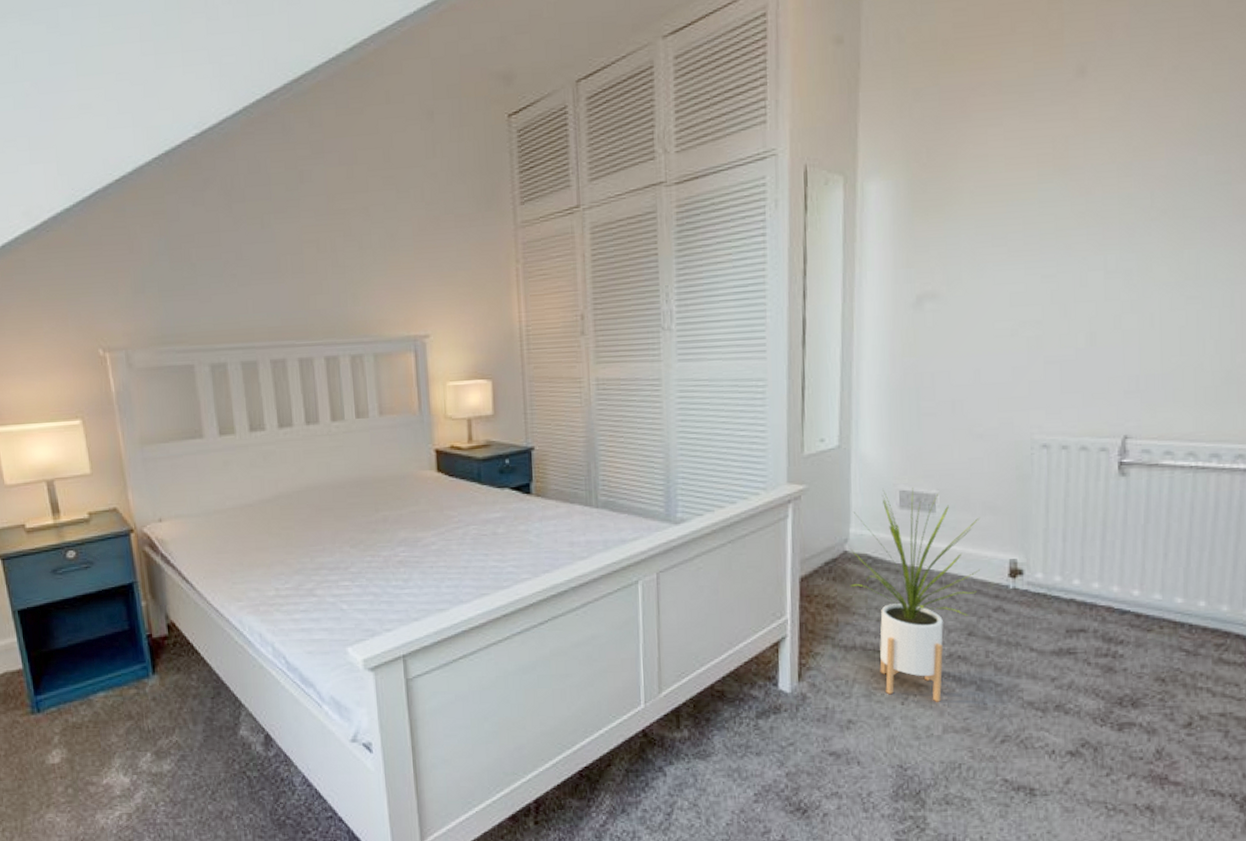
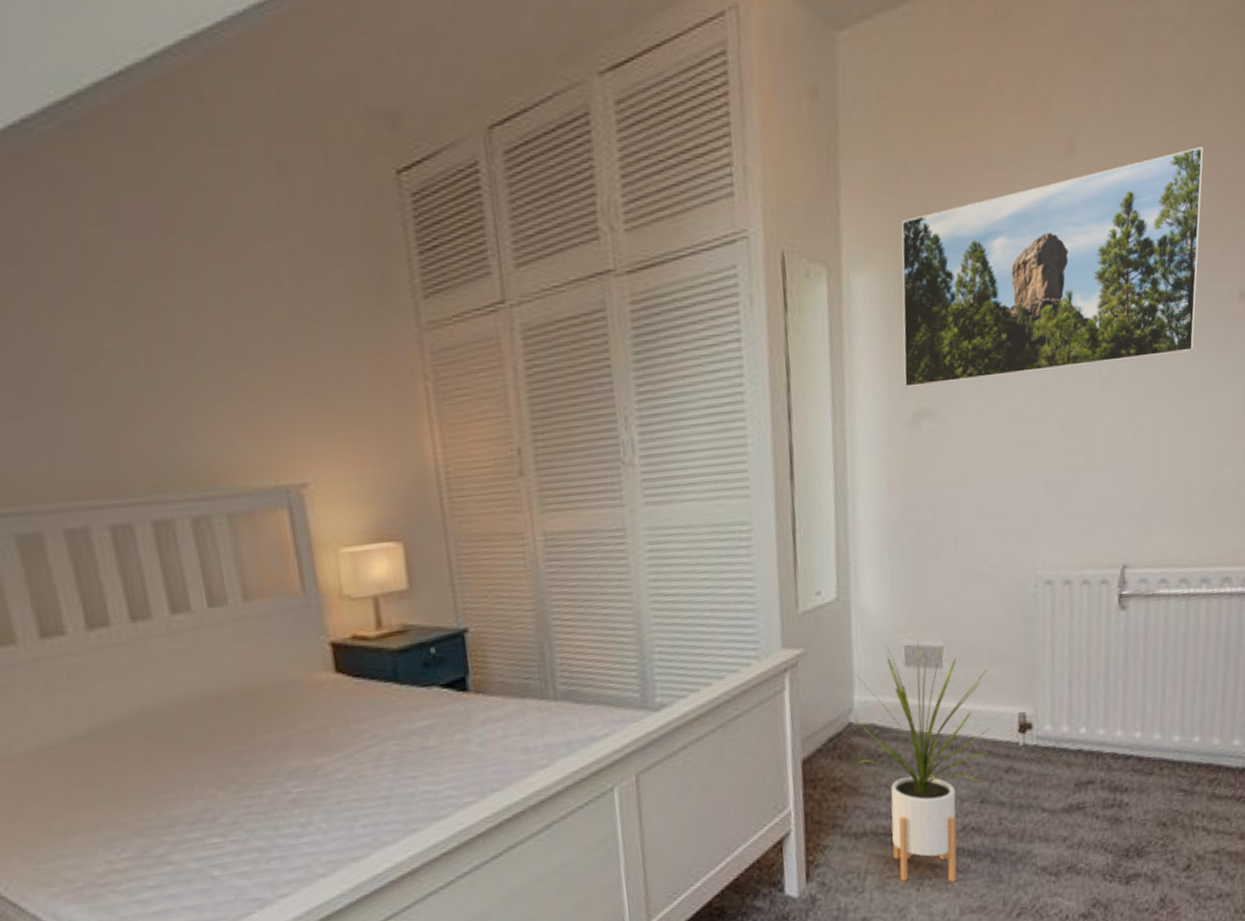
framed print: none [909,62,1223,275] -> present [901,145,1204,388]

